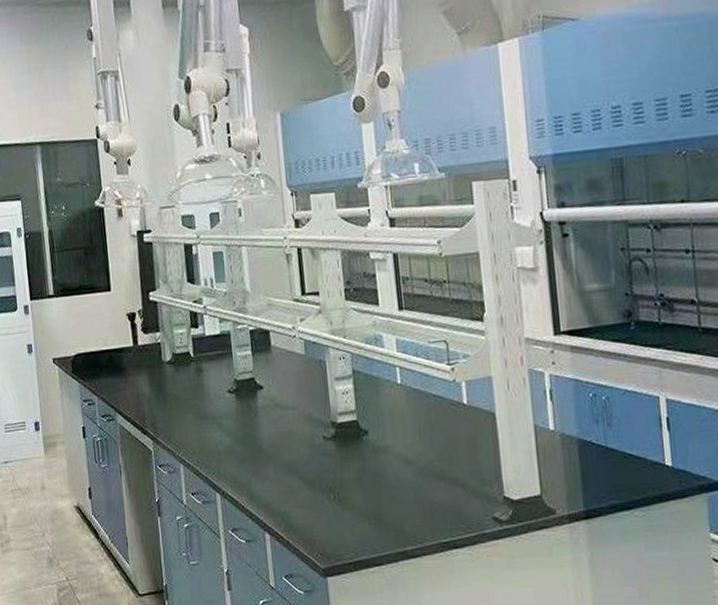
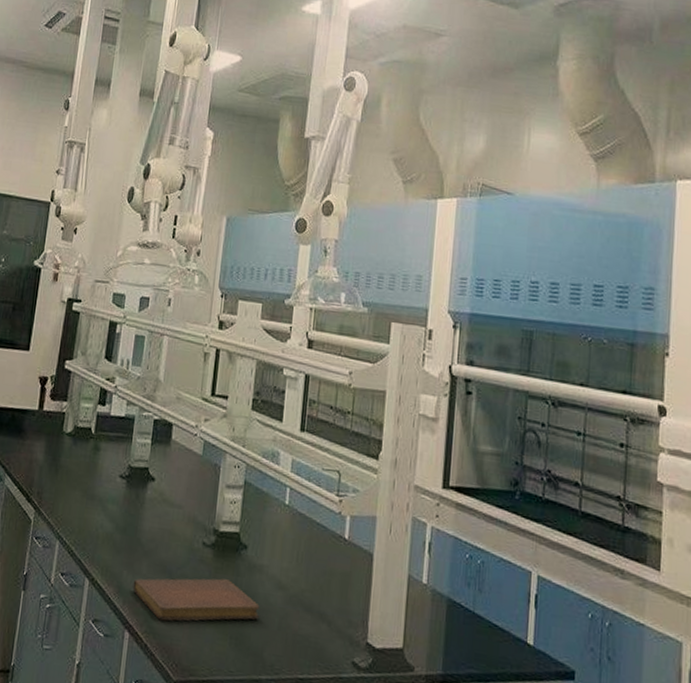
notebook: none [263,466,394,517] -> present [132,578,260,621]

